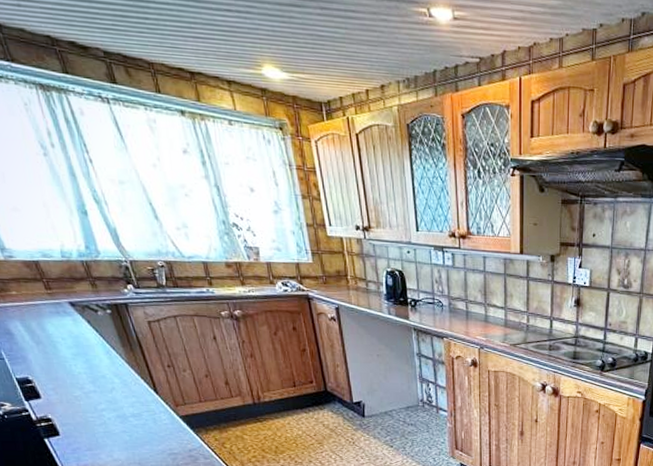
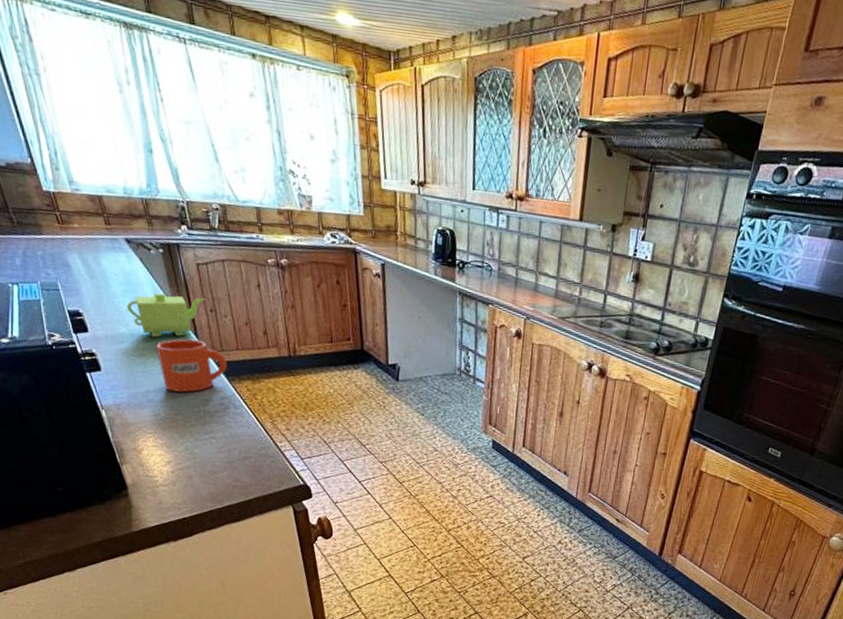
teapot: none [79,353,162,397] -> present [126,293,206,338]
mug: none [115,395,192,449] -> present [156,338,228,393]

